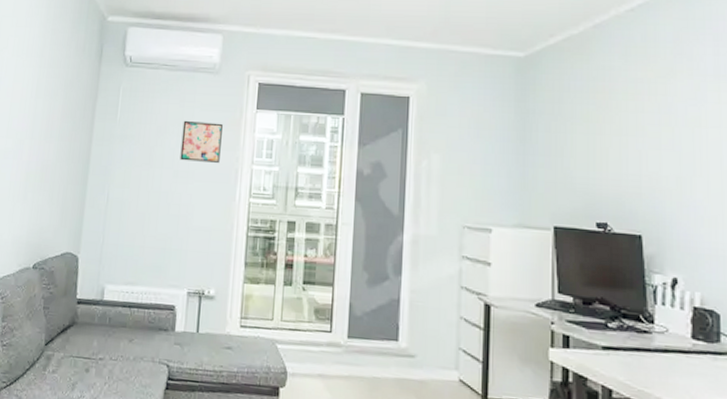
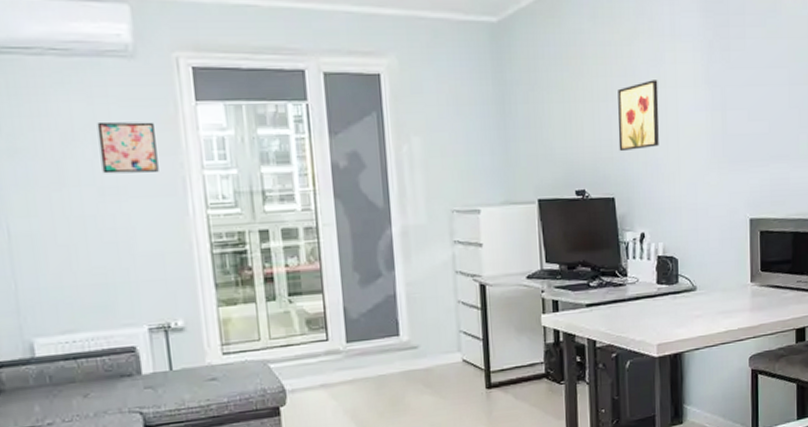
wall art: none [648,118,699,189] -> present [618,80,659,152]

